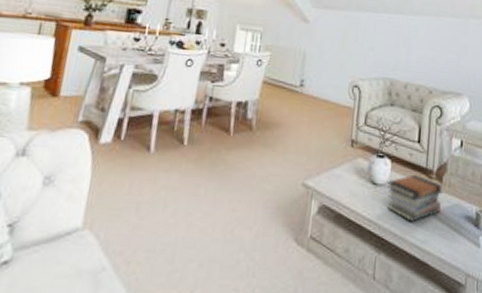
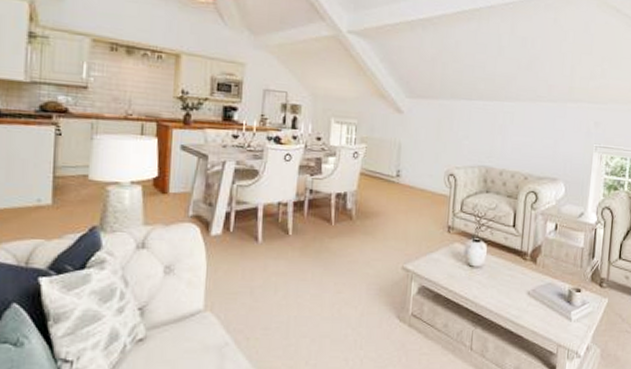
book stack: present [386,174,443,222] -> none [482,256,537,299]

